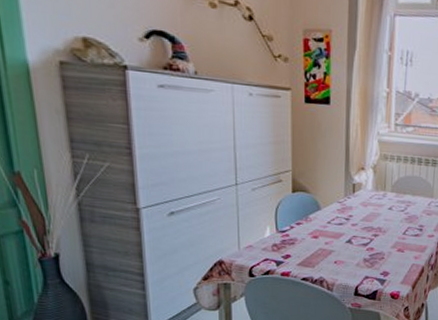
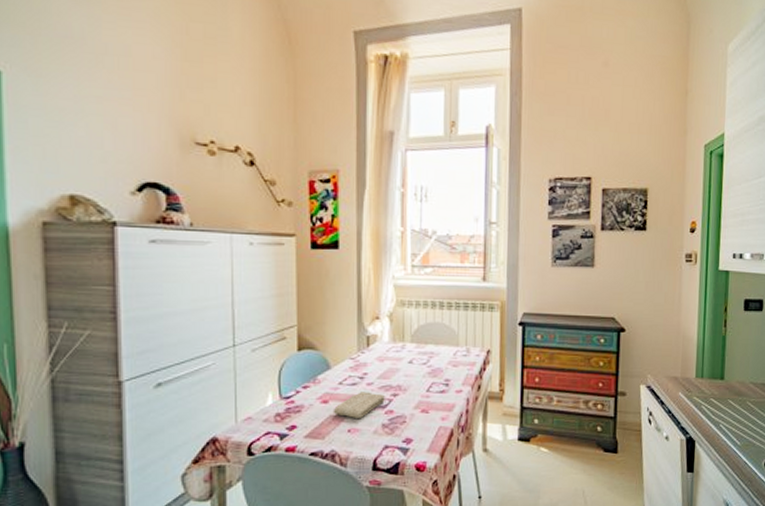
washcloth: none [322,231,367,252] -> present [333,392,385,418]

